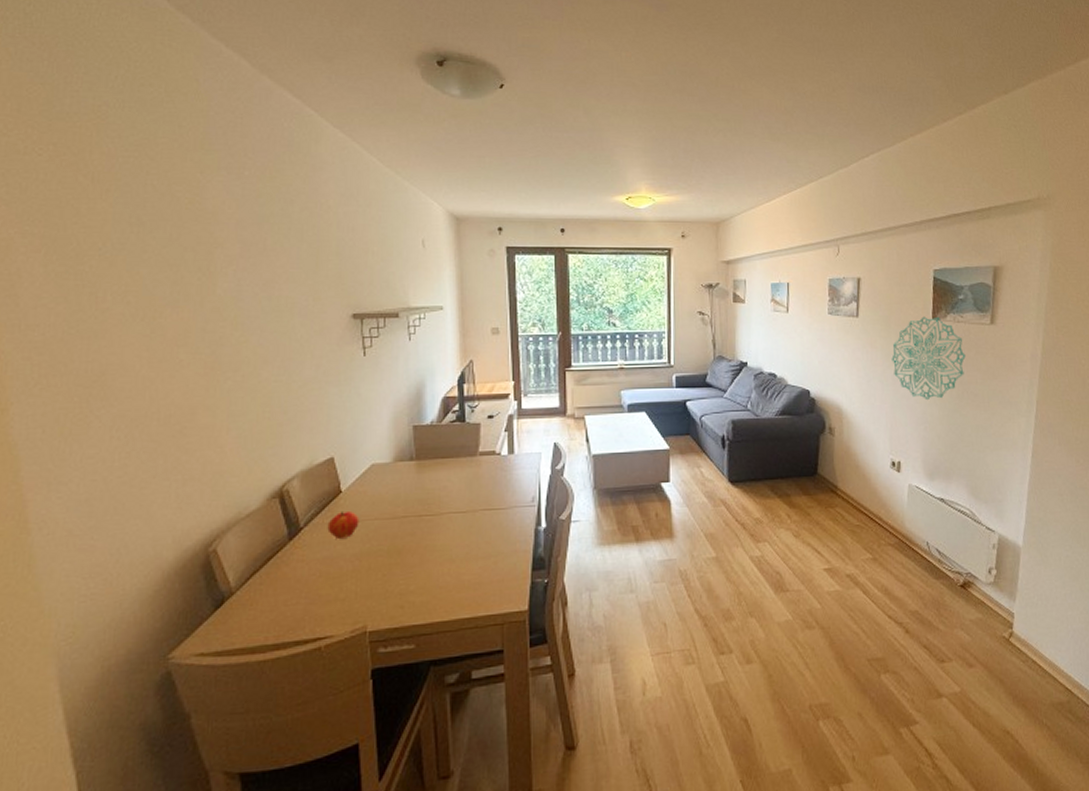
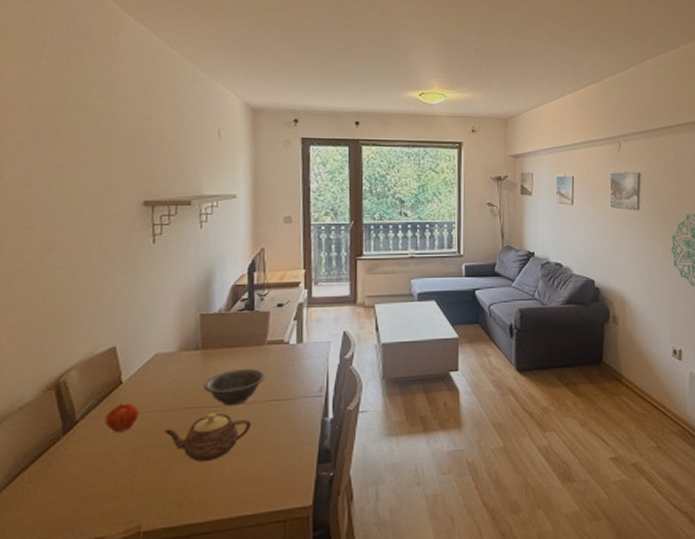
teapot: none [382,521,467,567] -> present [163,413,252,462]
decorative bowl: none [419,478,479,516] -> present [203,368,266,407]

